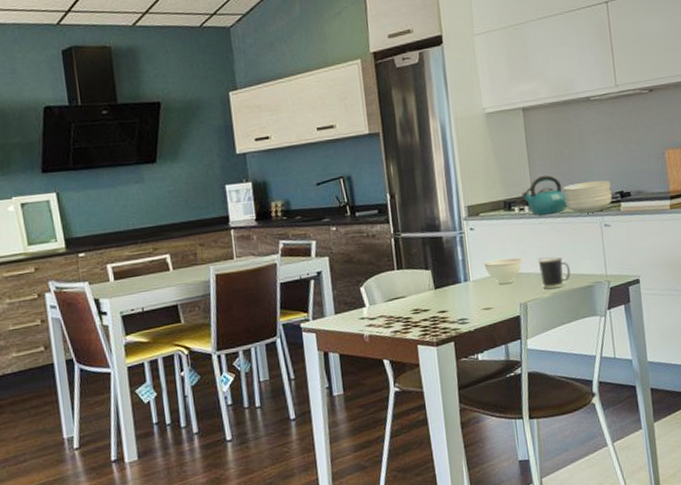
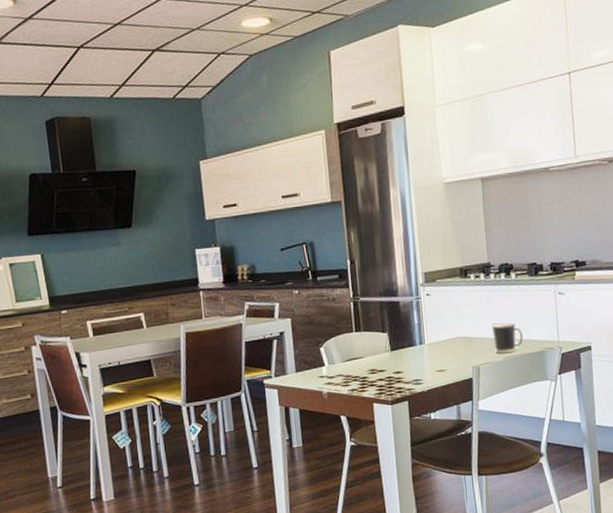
bowl: present [484,257,523,285] -> none [439,323,477,348]
kettle: present [522,174,567,216] -> none [478,243,522,283]
bowl: present [562,180,613,214] -> none [518,249,568,282]

